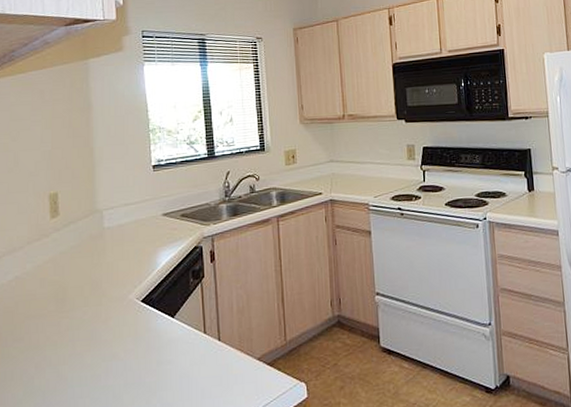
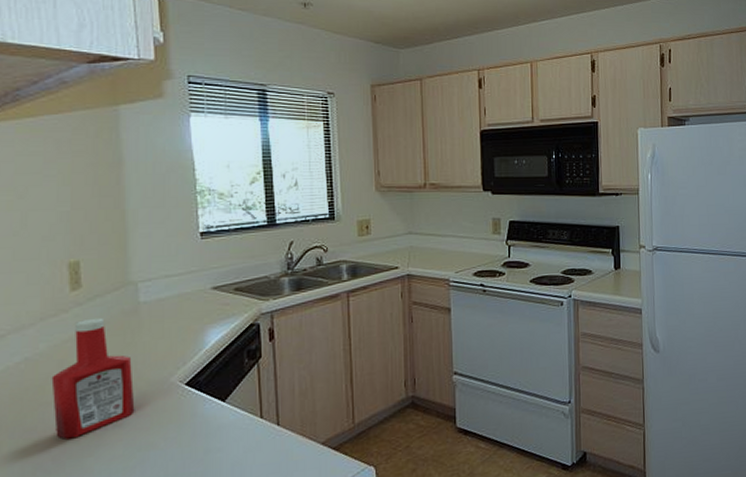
ketchup bottle: none [35,241,101,349] -> present [51,317,135,440]

